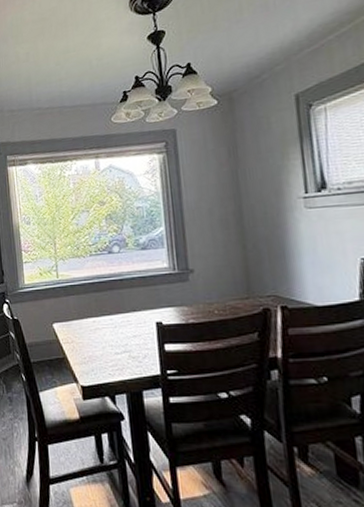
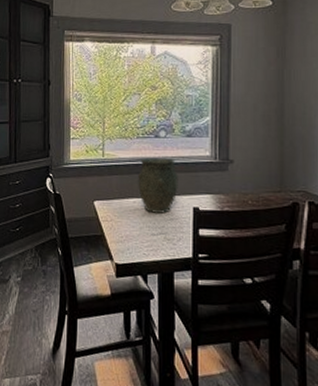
vase: none [95,273,138,331] -> present [138,157,178,214]

